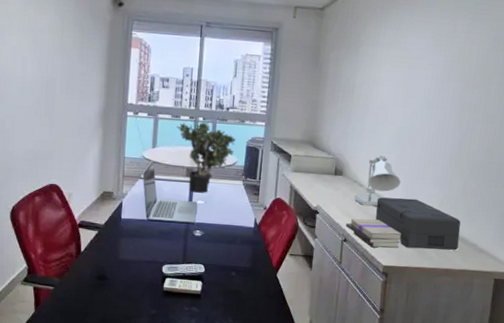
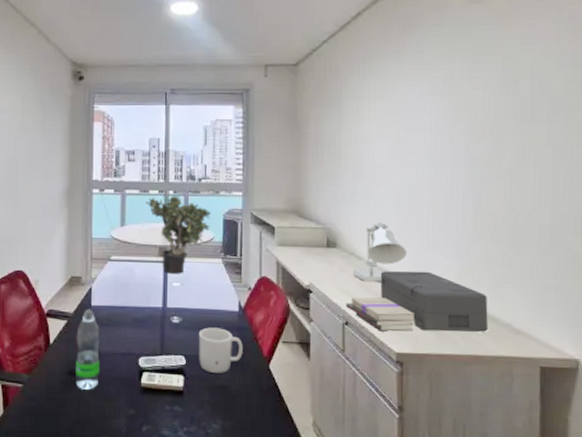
bottle: none [104,221,129,293] -> present [76,309,100,390]
laptop: present [142,160,197,224] -> none [111,240,173,310]
mug: none [216,240,256,281] -> present [198,327,243,374]

